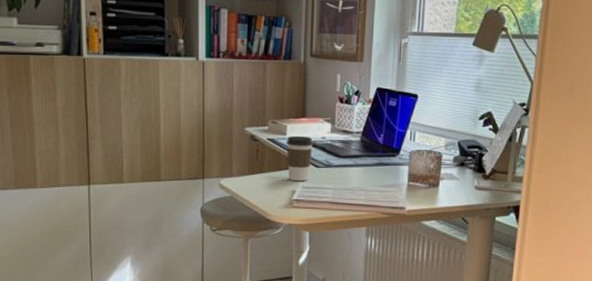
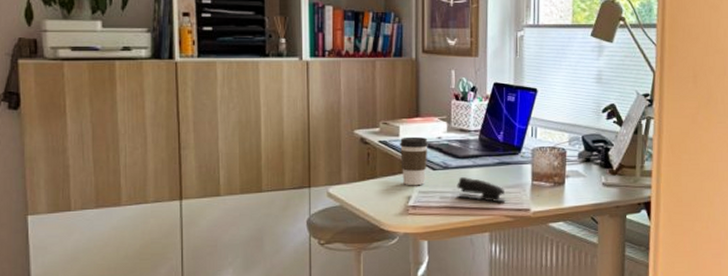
stapler: none [338,175,384,200] -> present [457,177,507,203]

